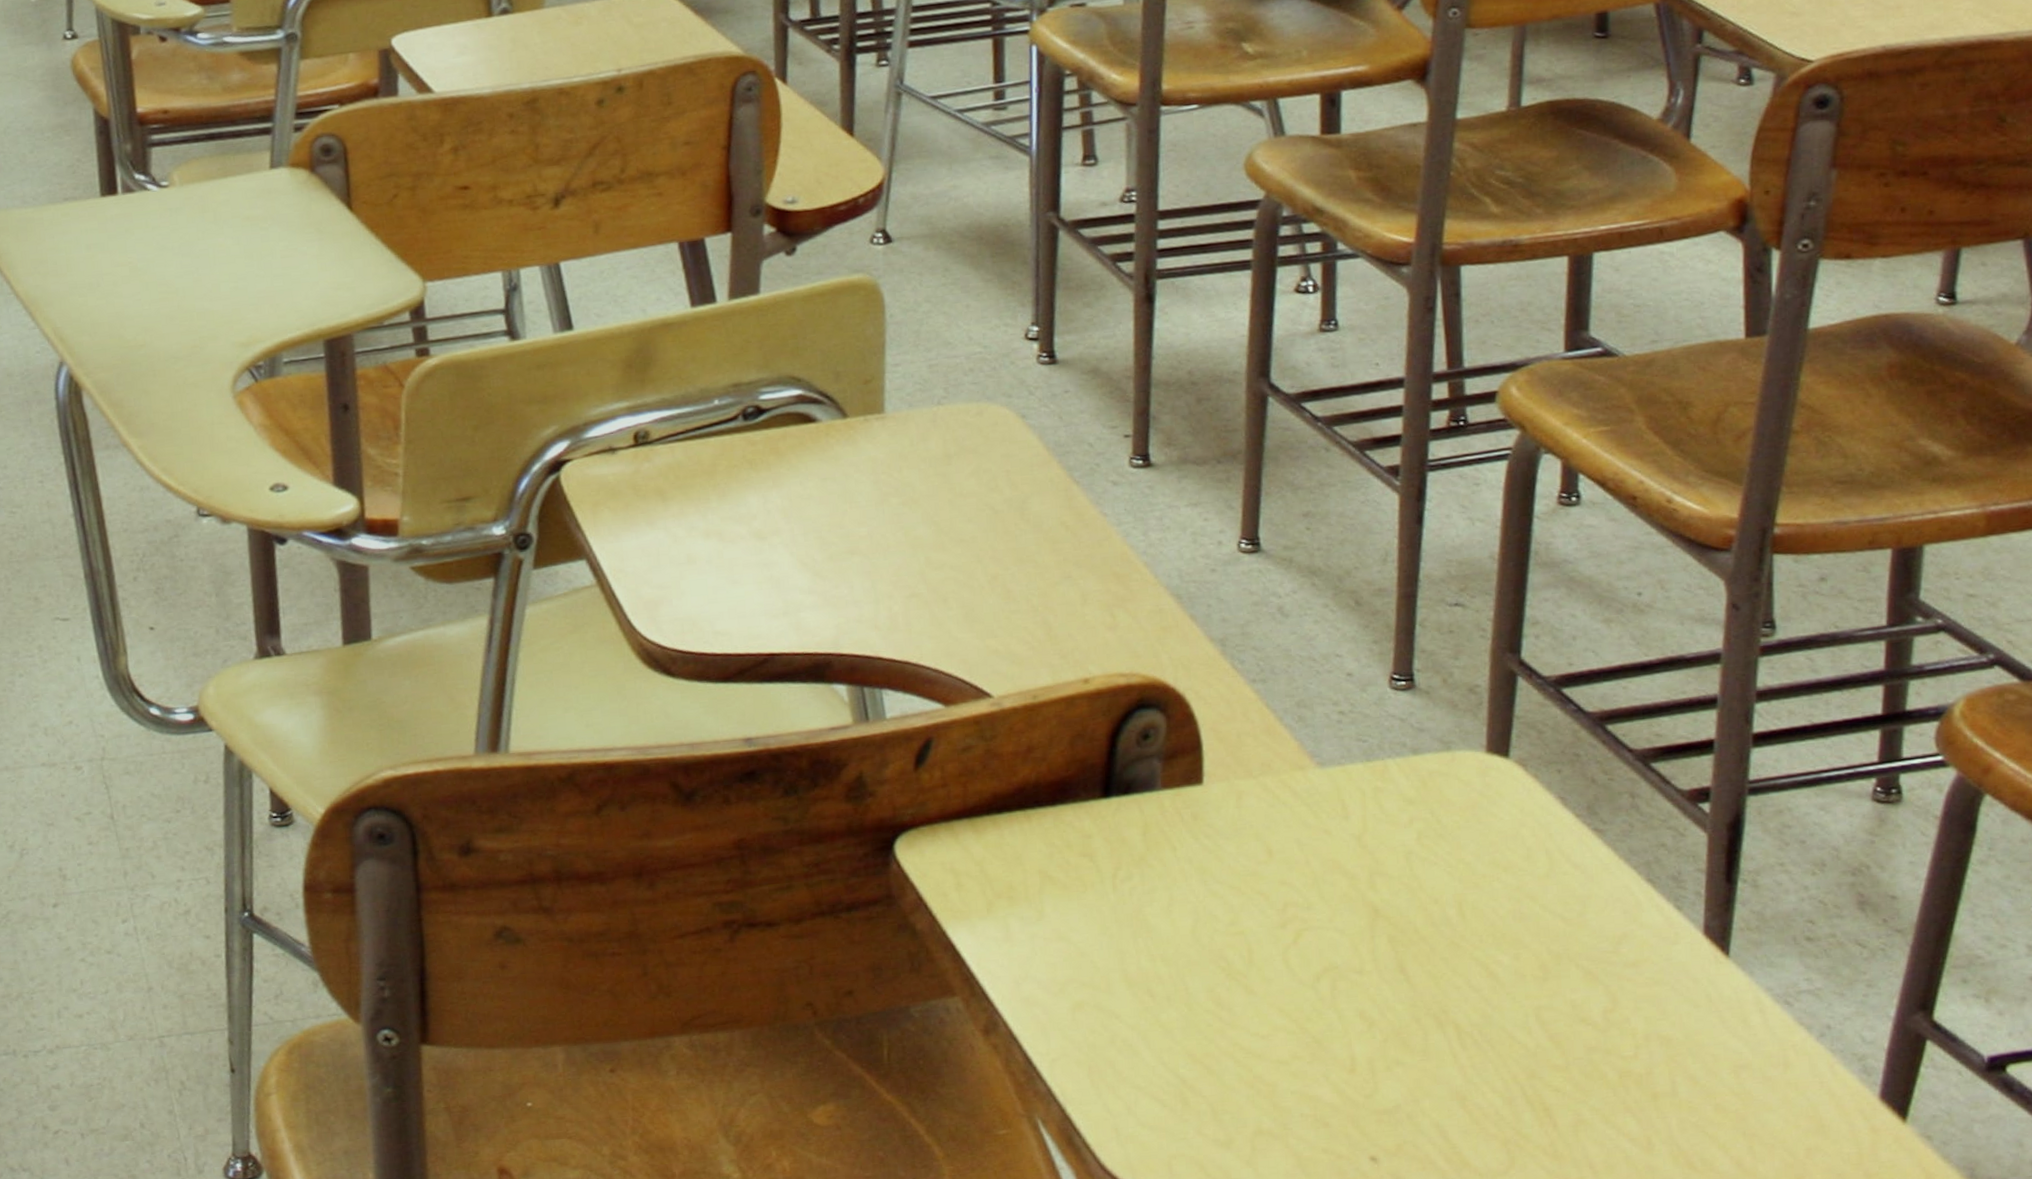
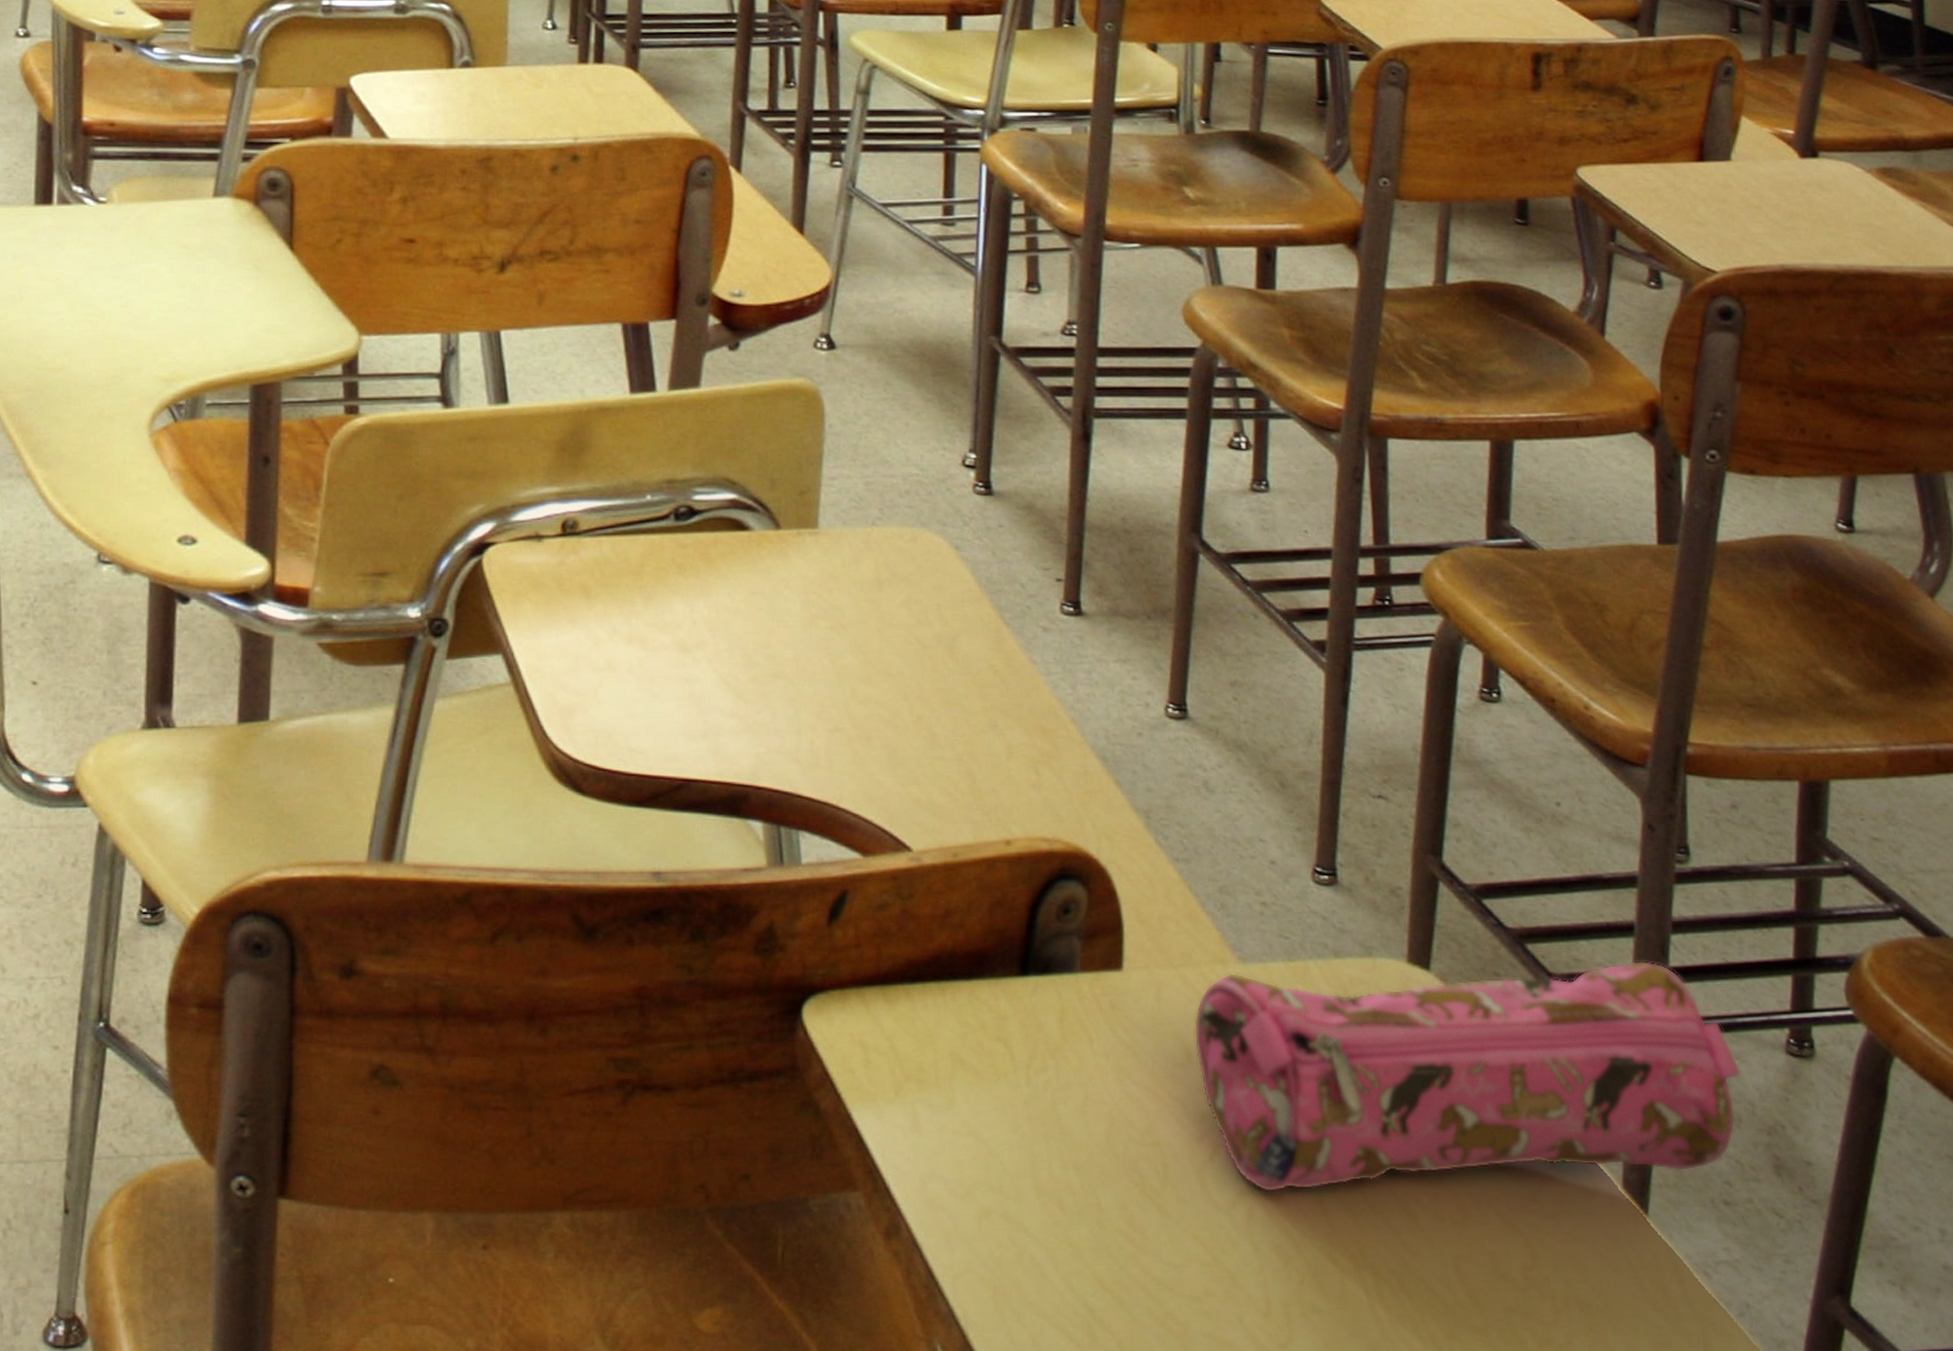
pencil case: none [1274,729,1826,967] -> present [1193,960,1741,1193]

